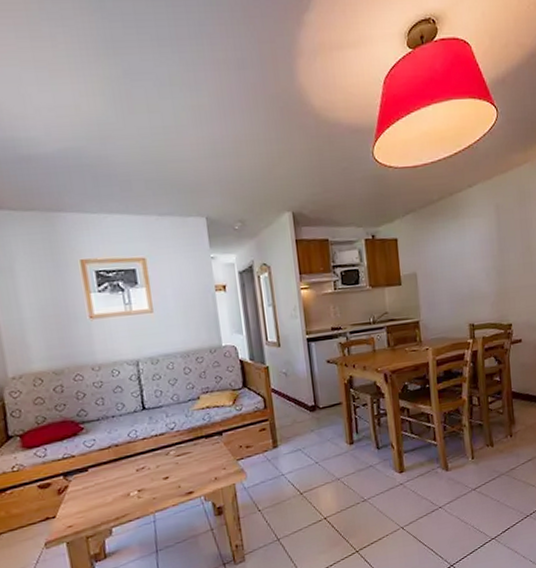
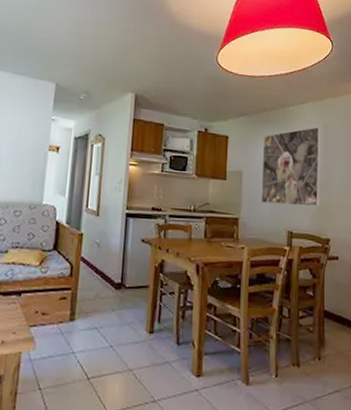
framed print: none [433,209,499,301] -> present [261,126,321,207]

